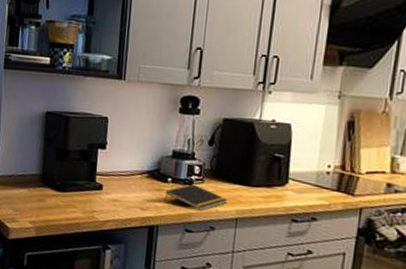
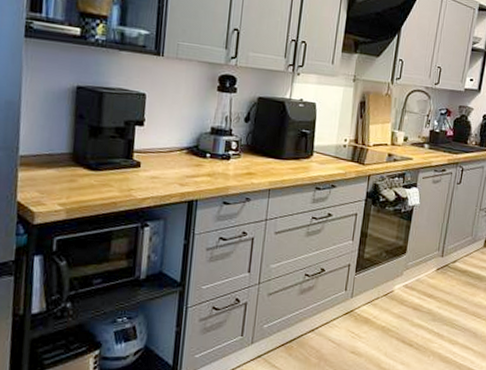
notepad: present [164,184,227,211] -> none [203,159,261,184]

